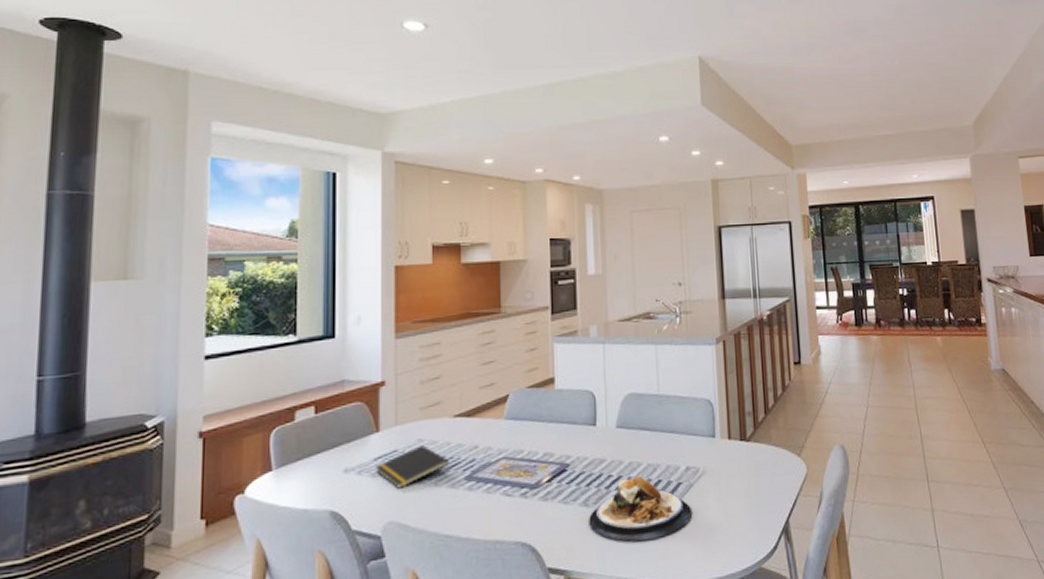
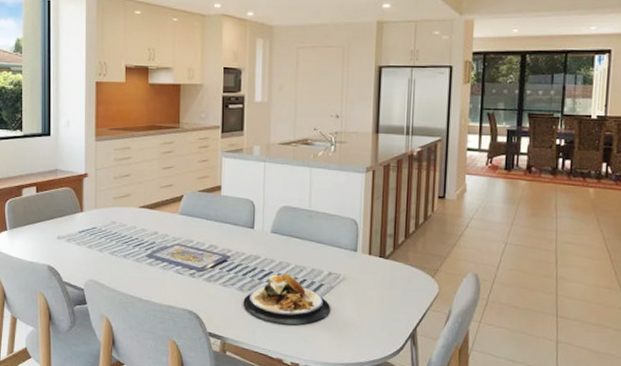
notepad: present [376,445,449,489] -> none [80,226,135,256]

